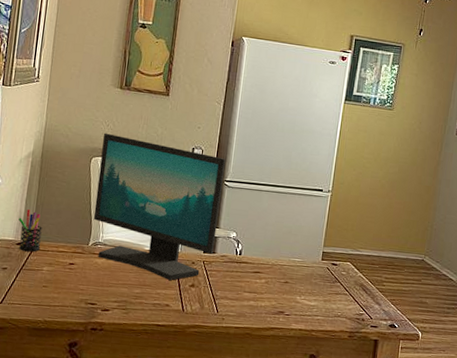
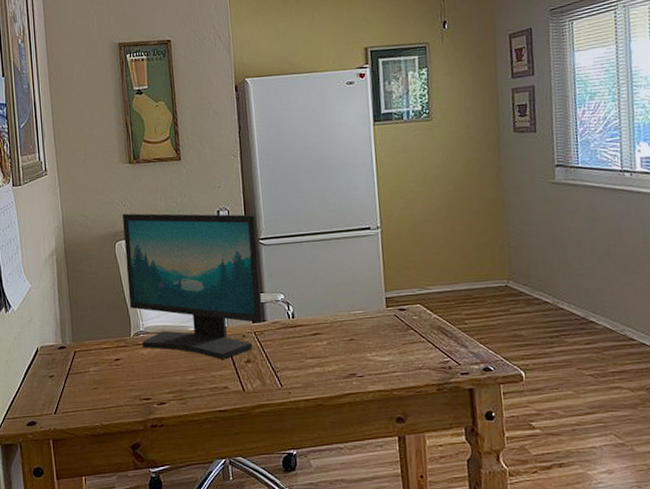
pen holder: present [18,209,42,252] -> none [55,310,83,355]

